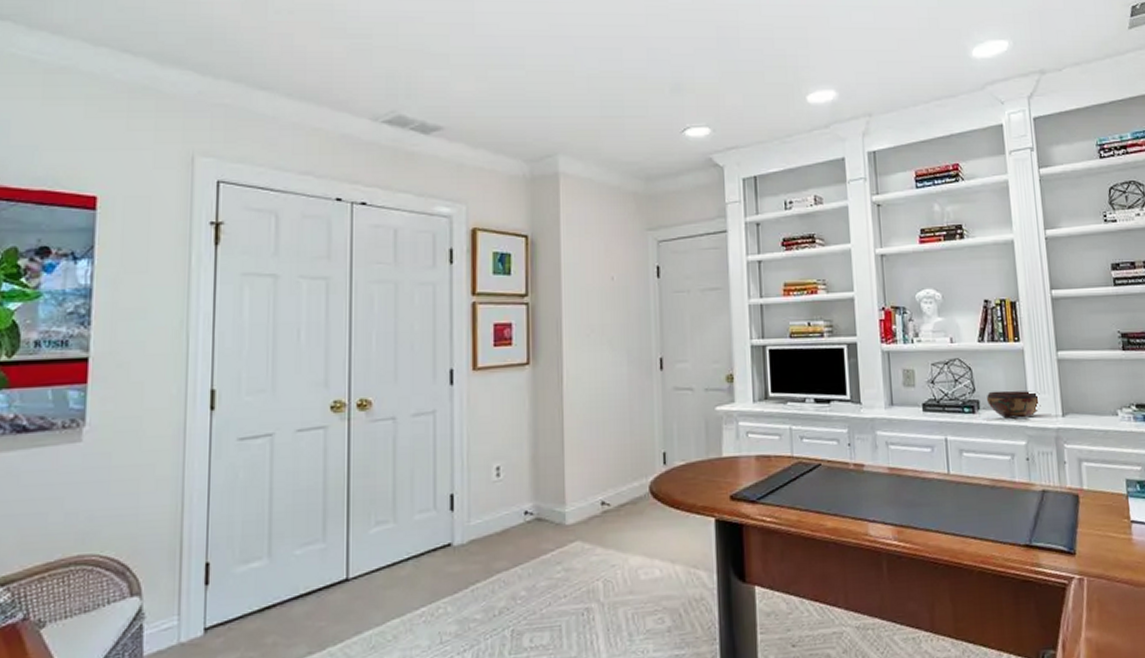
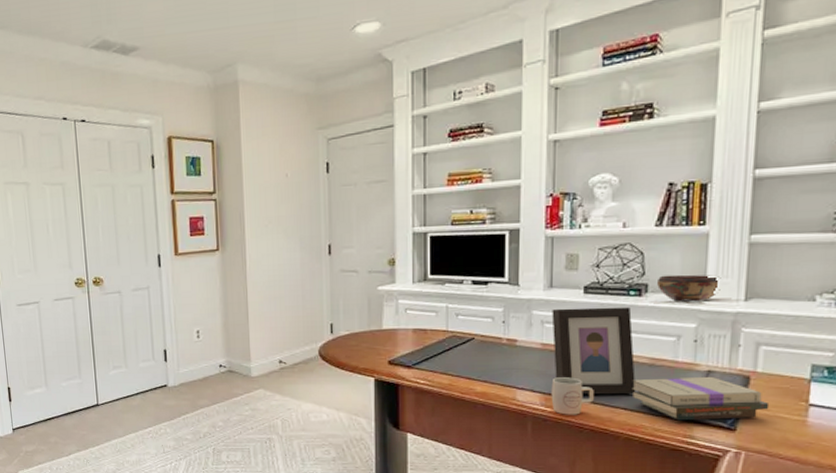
picture frame: none [895,424,983,524] -> present [551,306,636,395]
mug: none [902,505,944,550] -> present [551,377,594,415]
books: none [977,496,1100,548] -> present [632,376,770,421]

